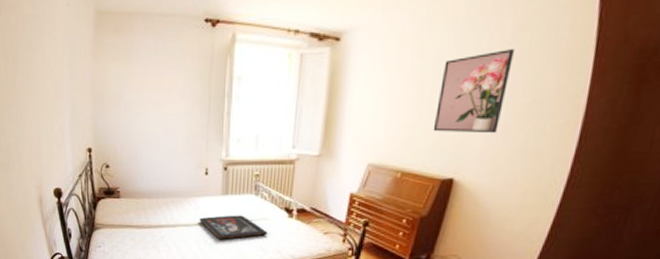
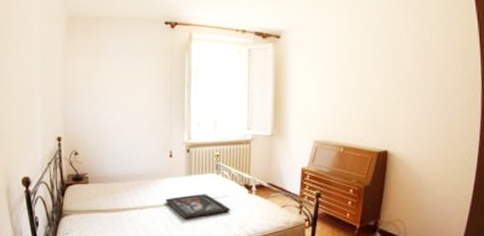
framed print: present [433,49,514,134] -> none [364,43,420,111]

